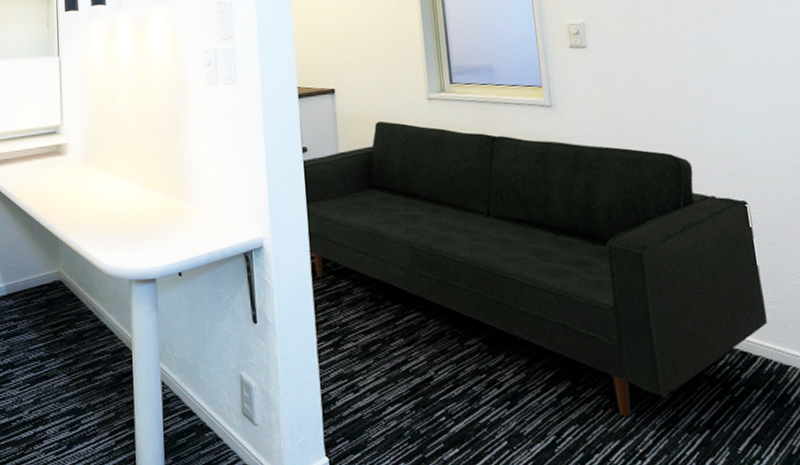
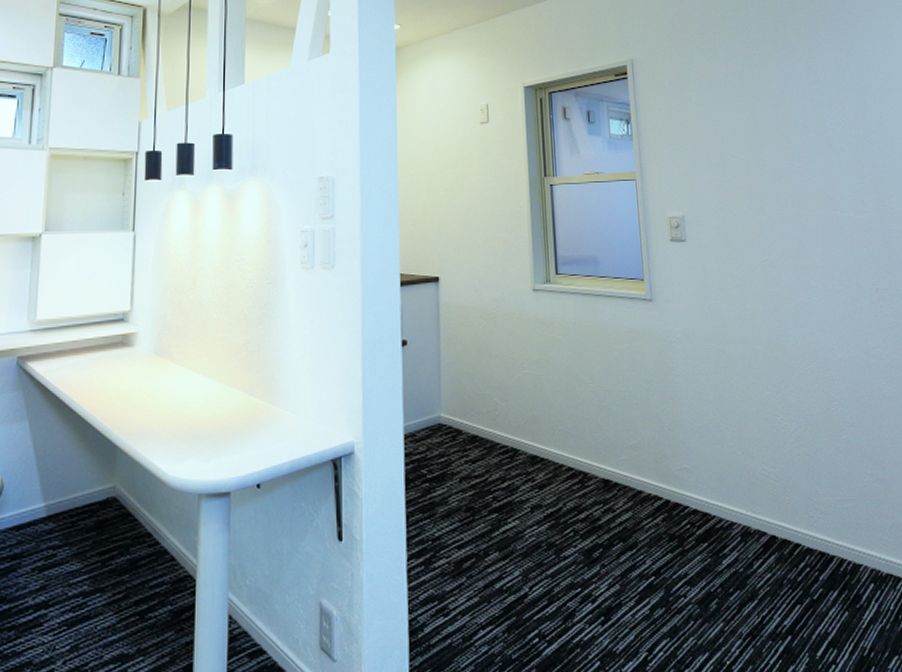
sofa: present [301,121,768,417] -> none [400,313,843,627]

